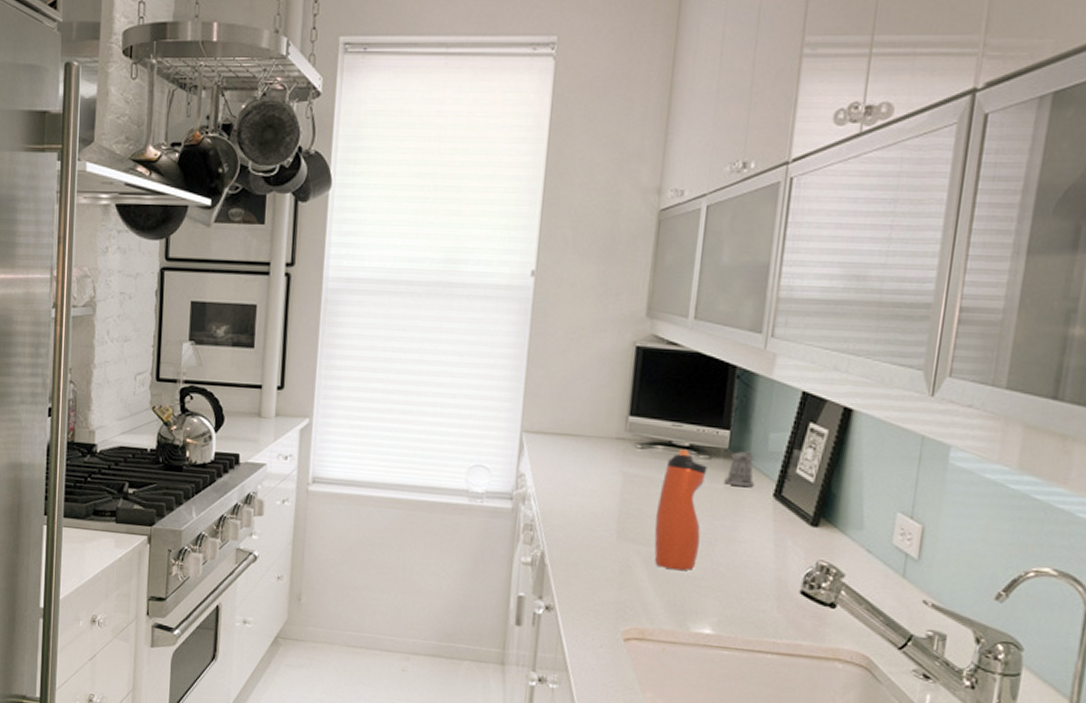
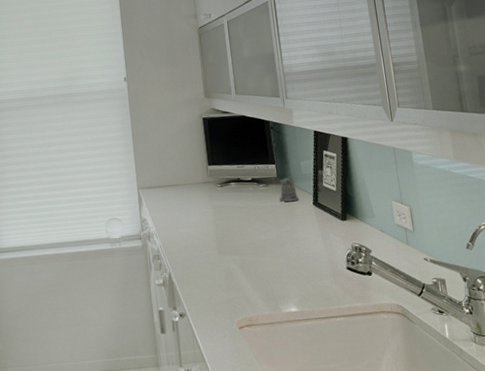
water bottle: present [654,449,708,571] -> none [239,182,275,270]

